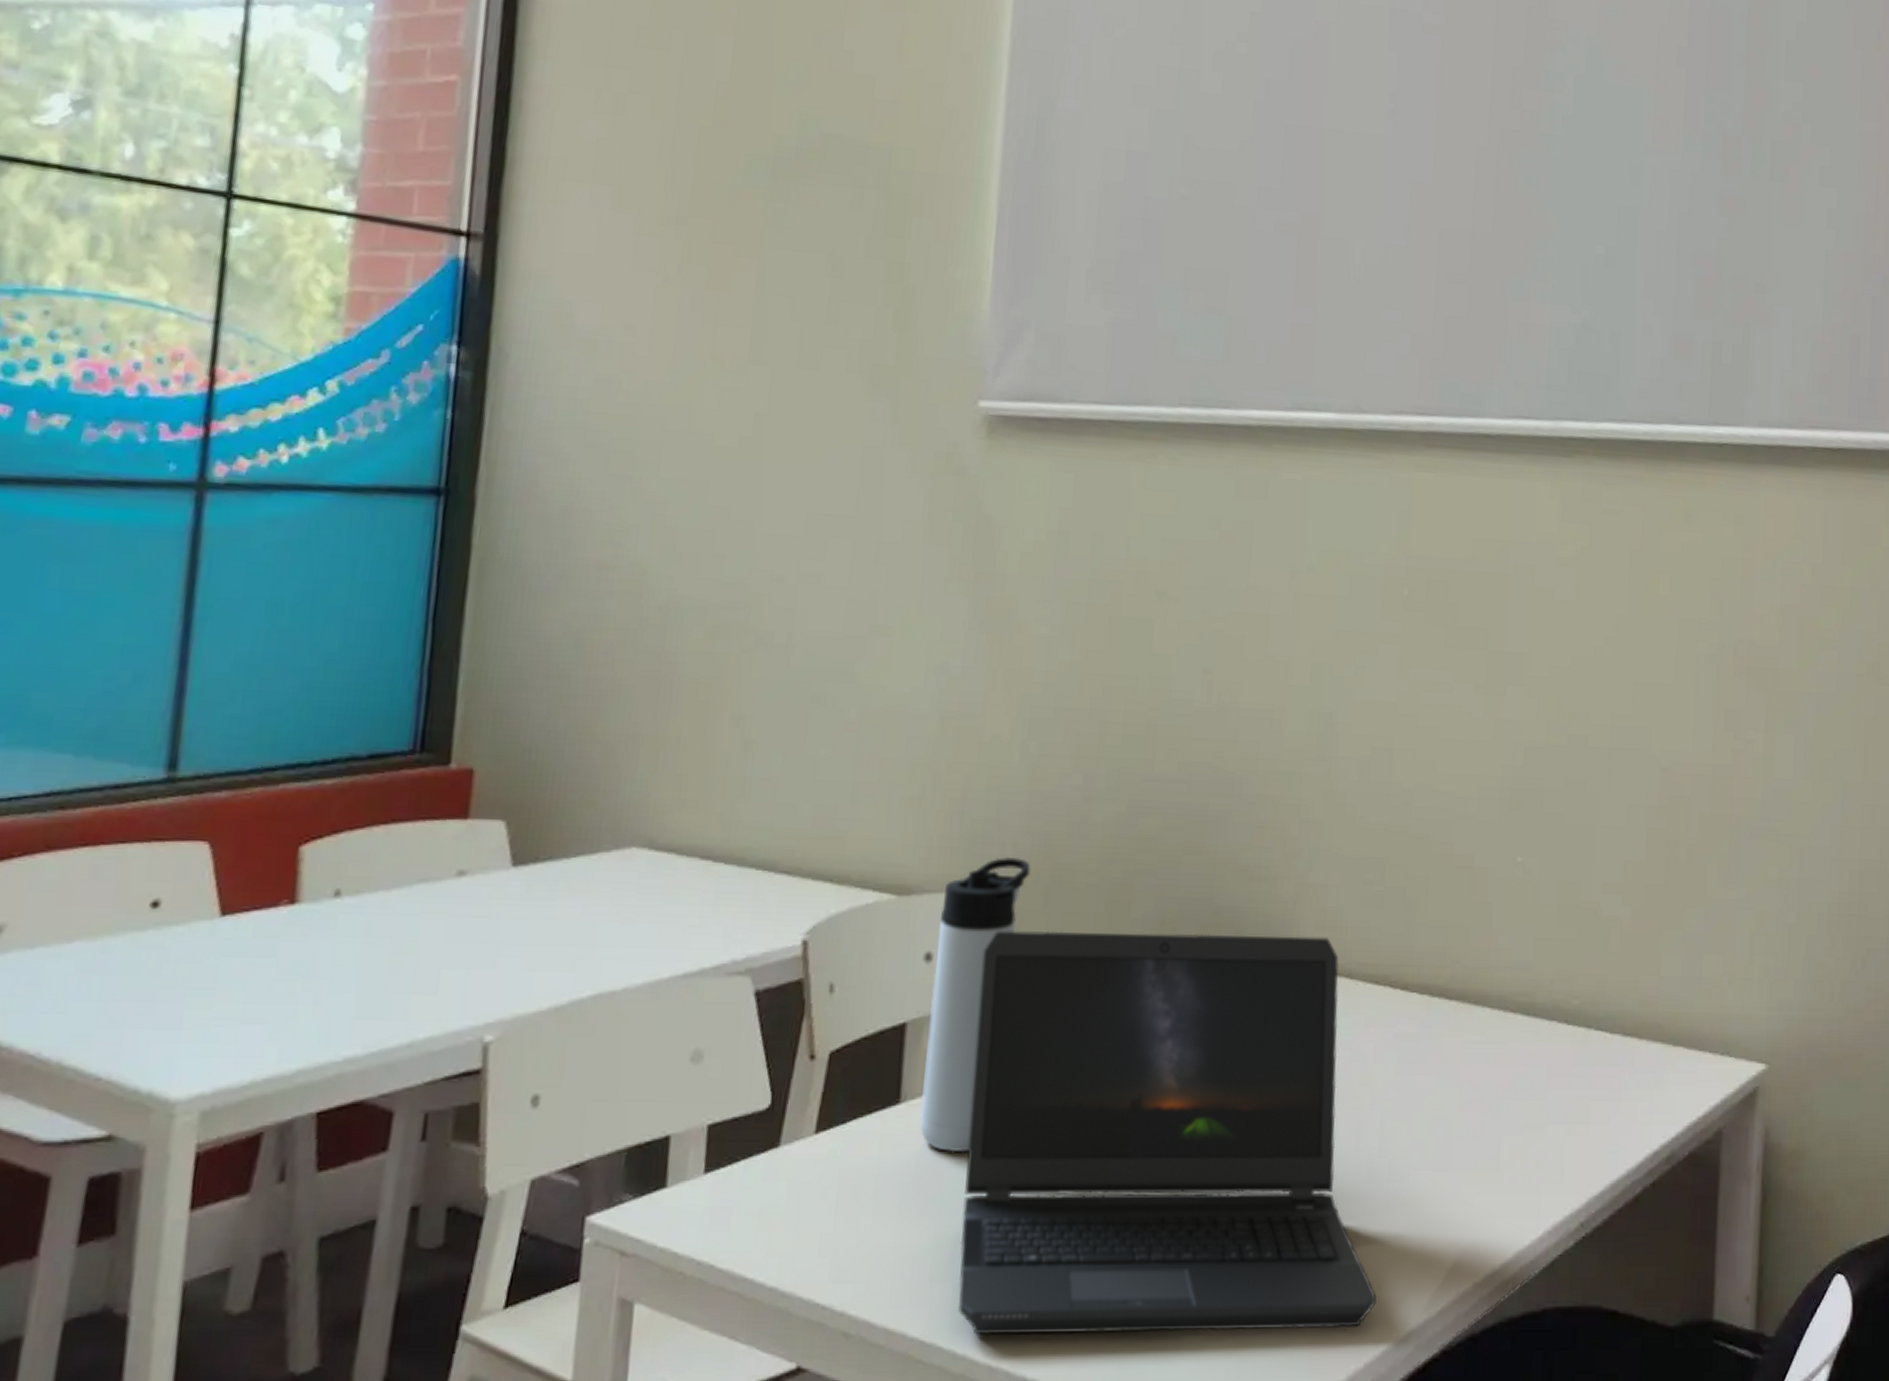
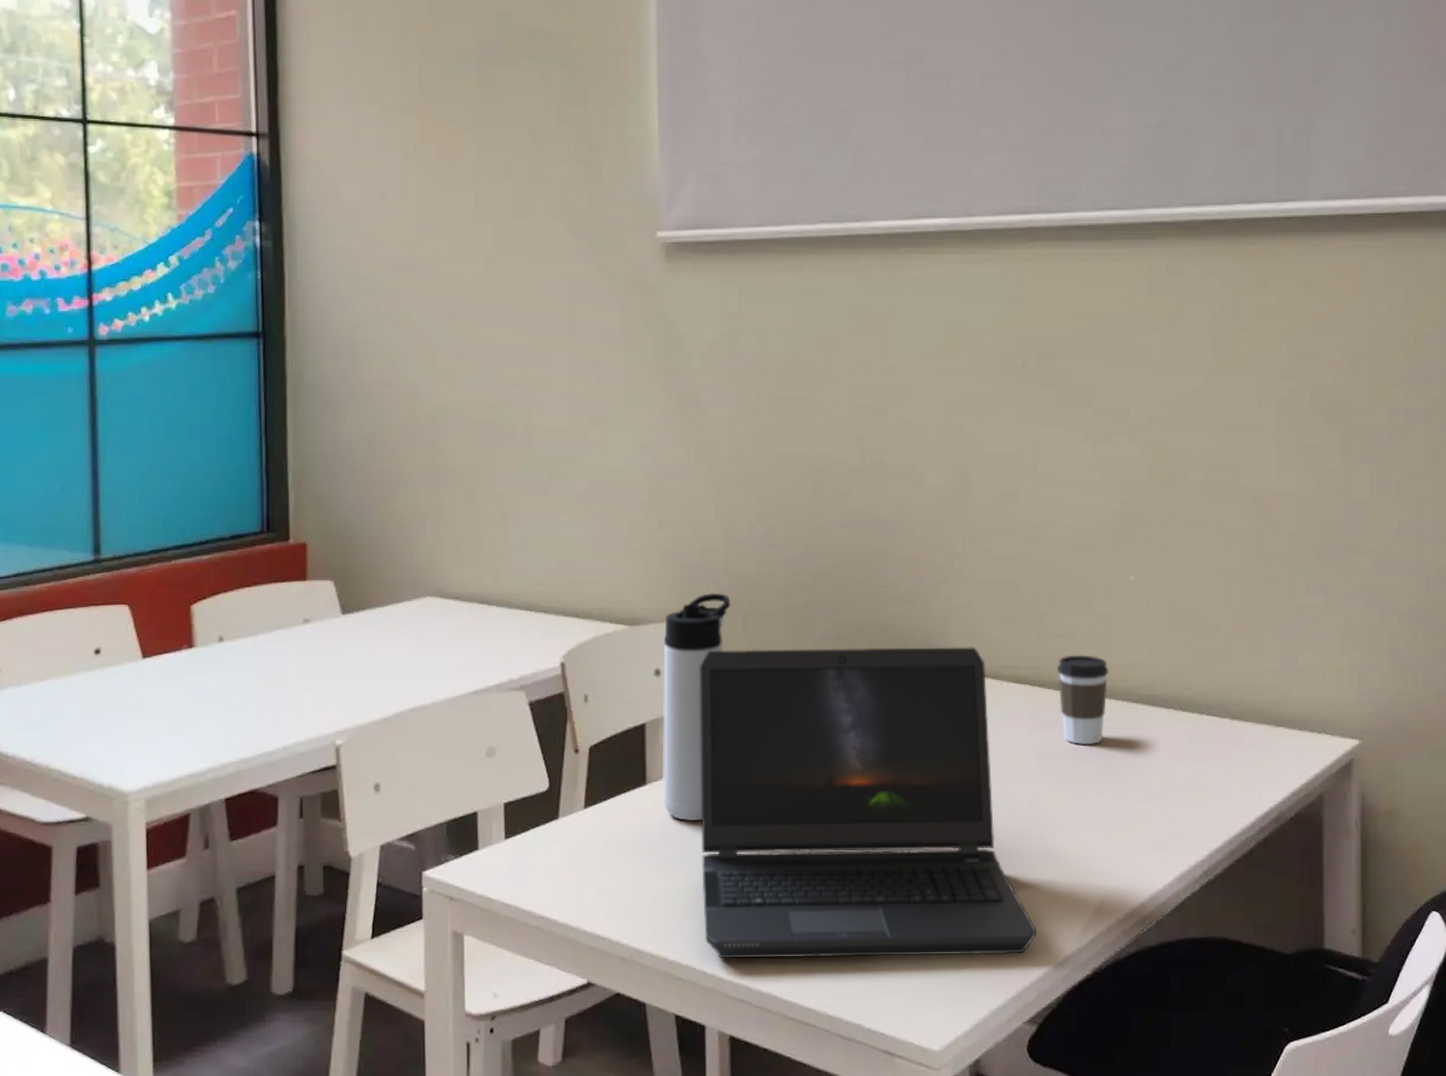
coffee cup: none [1423,951,1485,1064] -> present [1056,655,1109,746]

